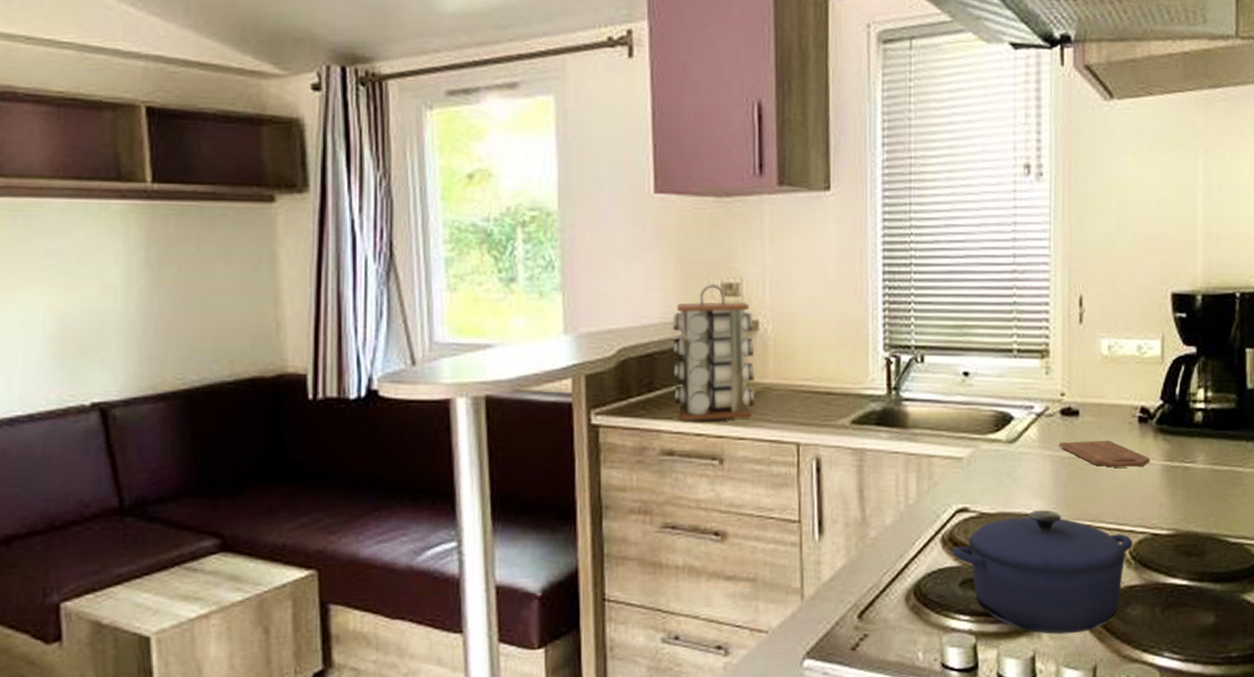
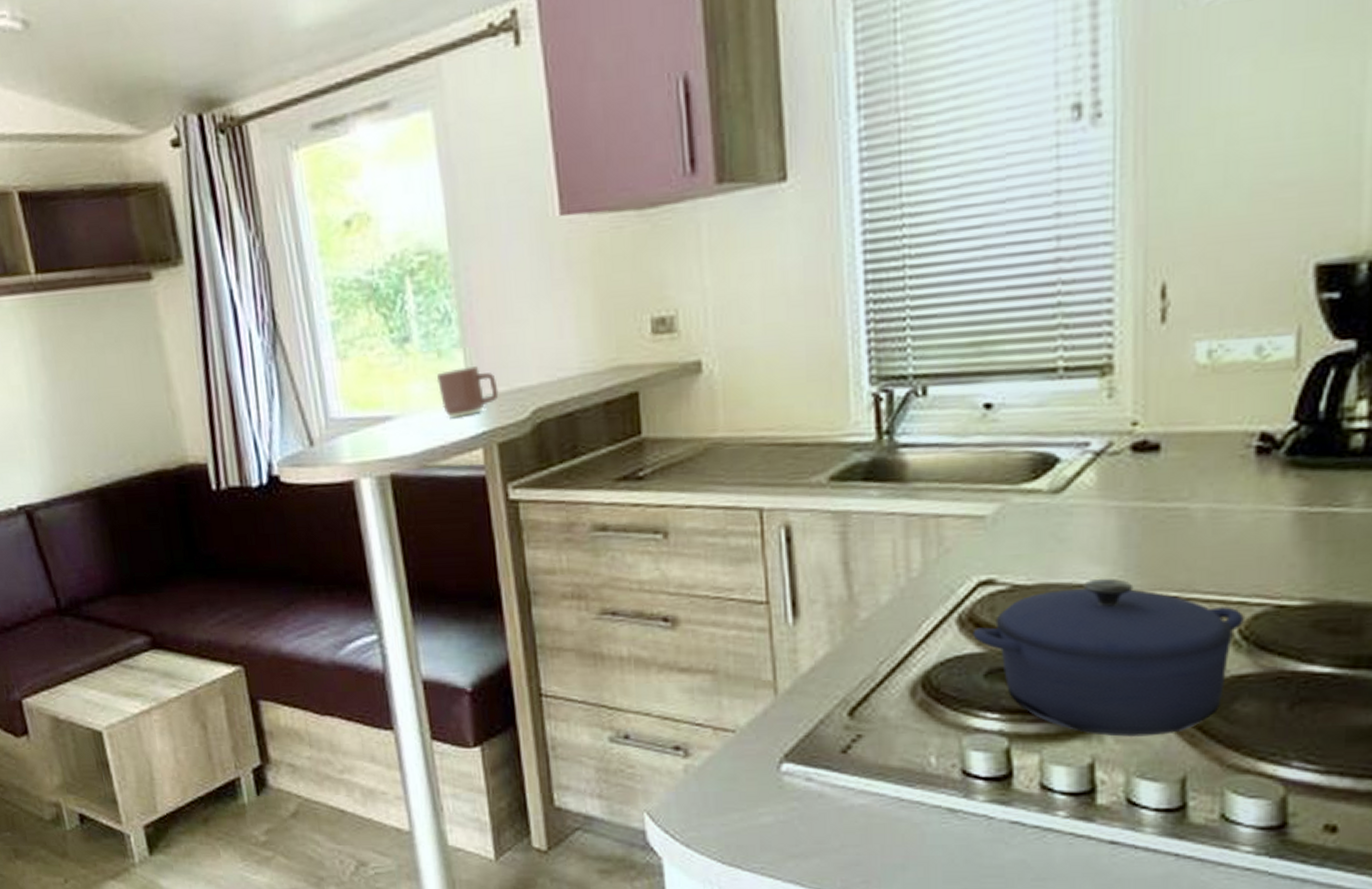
mug: none [536,307,590,350] -> present [436,365,499,417]
spice rack: present [672,284,755,421] -> none [594,320,703,489]
cutting board: present [1059,440,1151,468] -> none [1129,481,1275,519]

